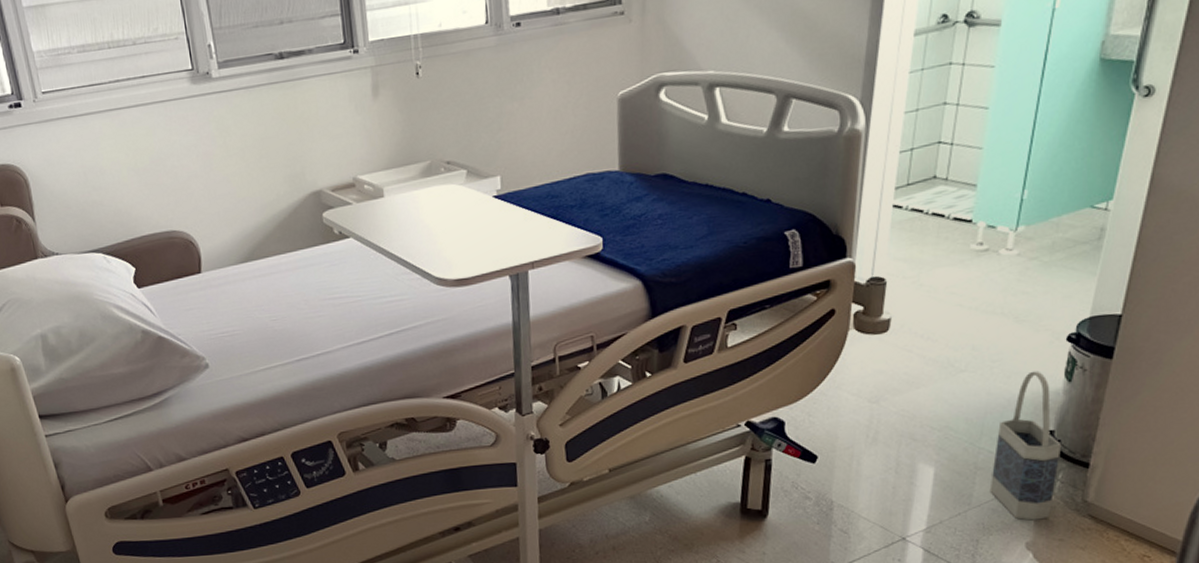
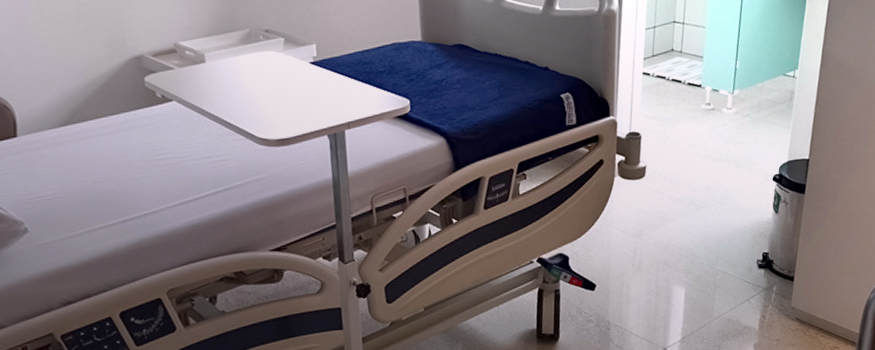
bag: present [989,371,1062,521] -> none [725,205,774,326]

